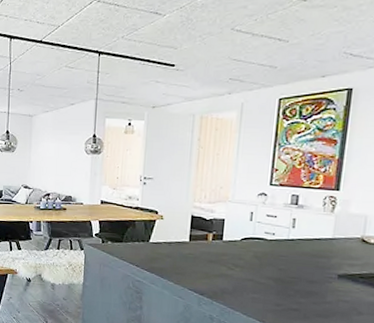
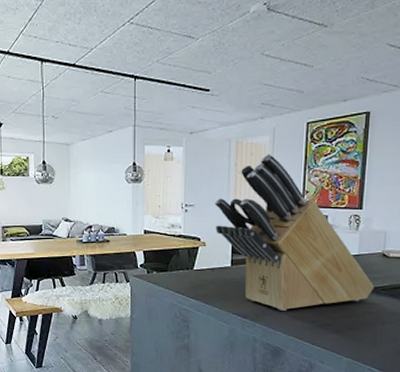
knife block: none [174,130,351,291] -> present [215,154,375,311]

